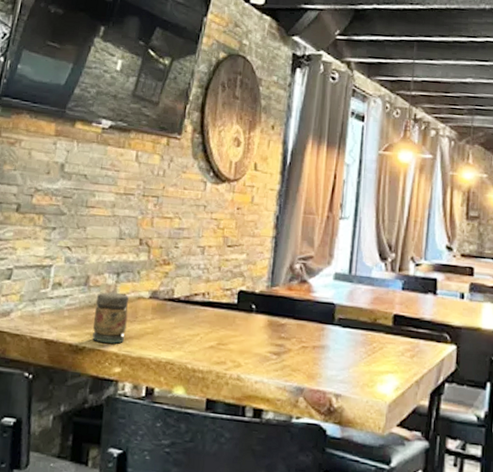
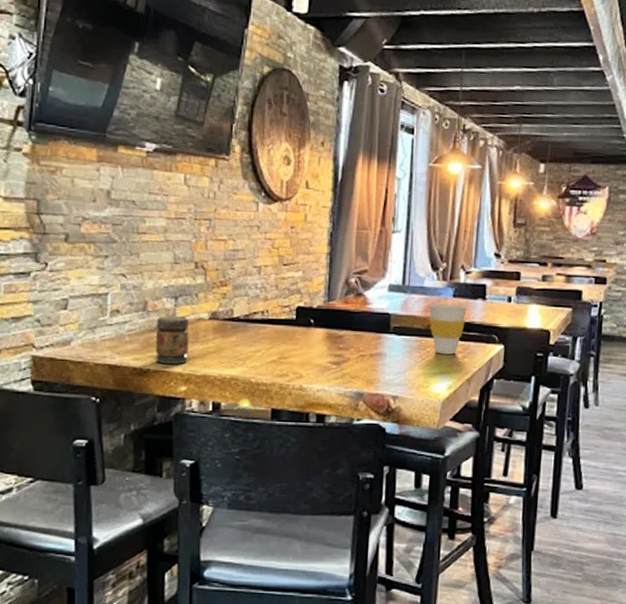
cup: none [376,296,417,353] -> present [429,304,467,355]

